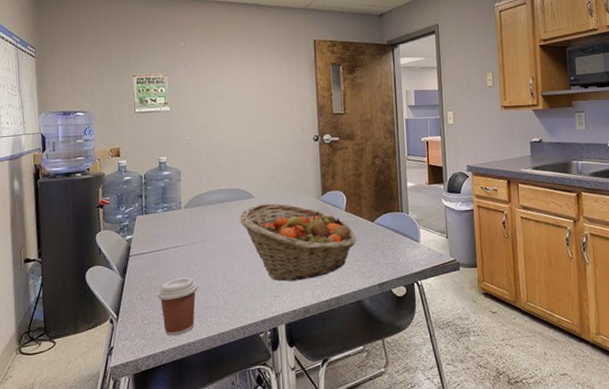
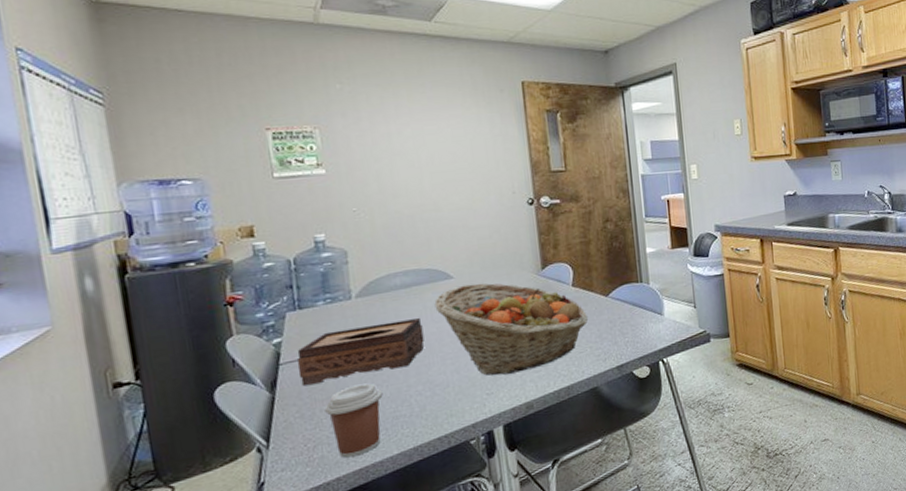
tissue box: none [141,227,231,275] -> present [297,317,424,387]

